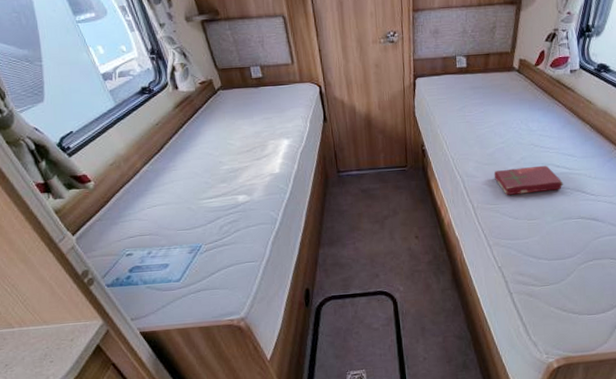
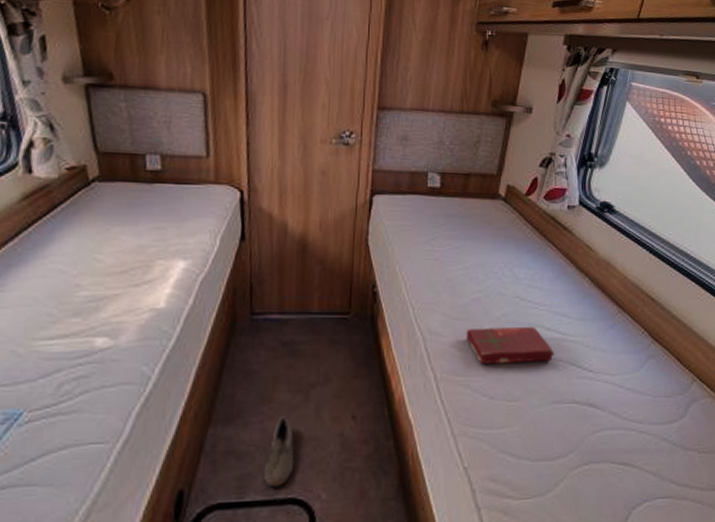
shoe: none [360,239,379,285] -> present [264,416,295,488]

